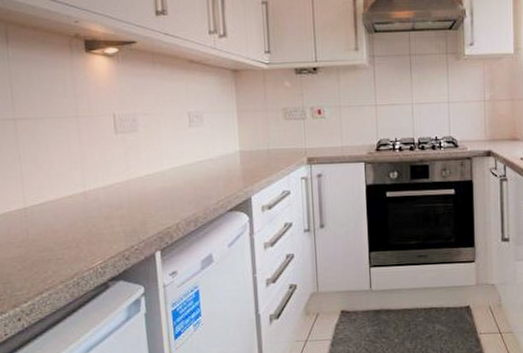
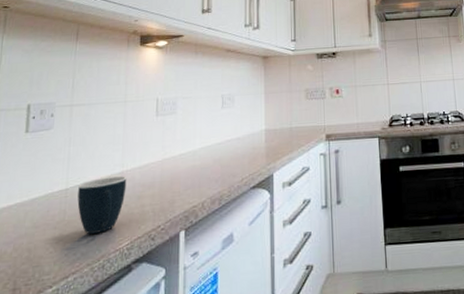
mug: none [38,196,92,253] -> present [77,176,127,234]

